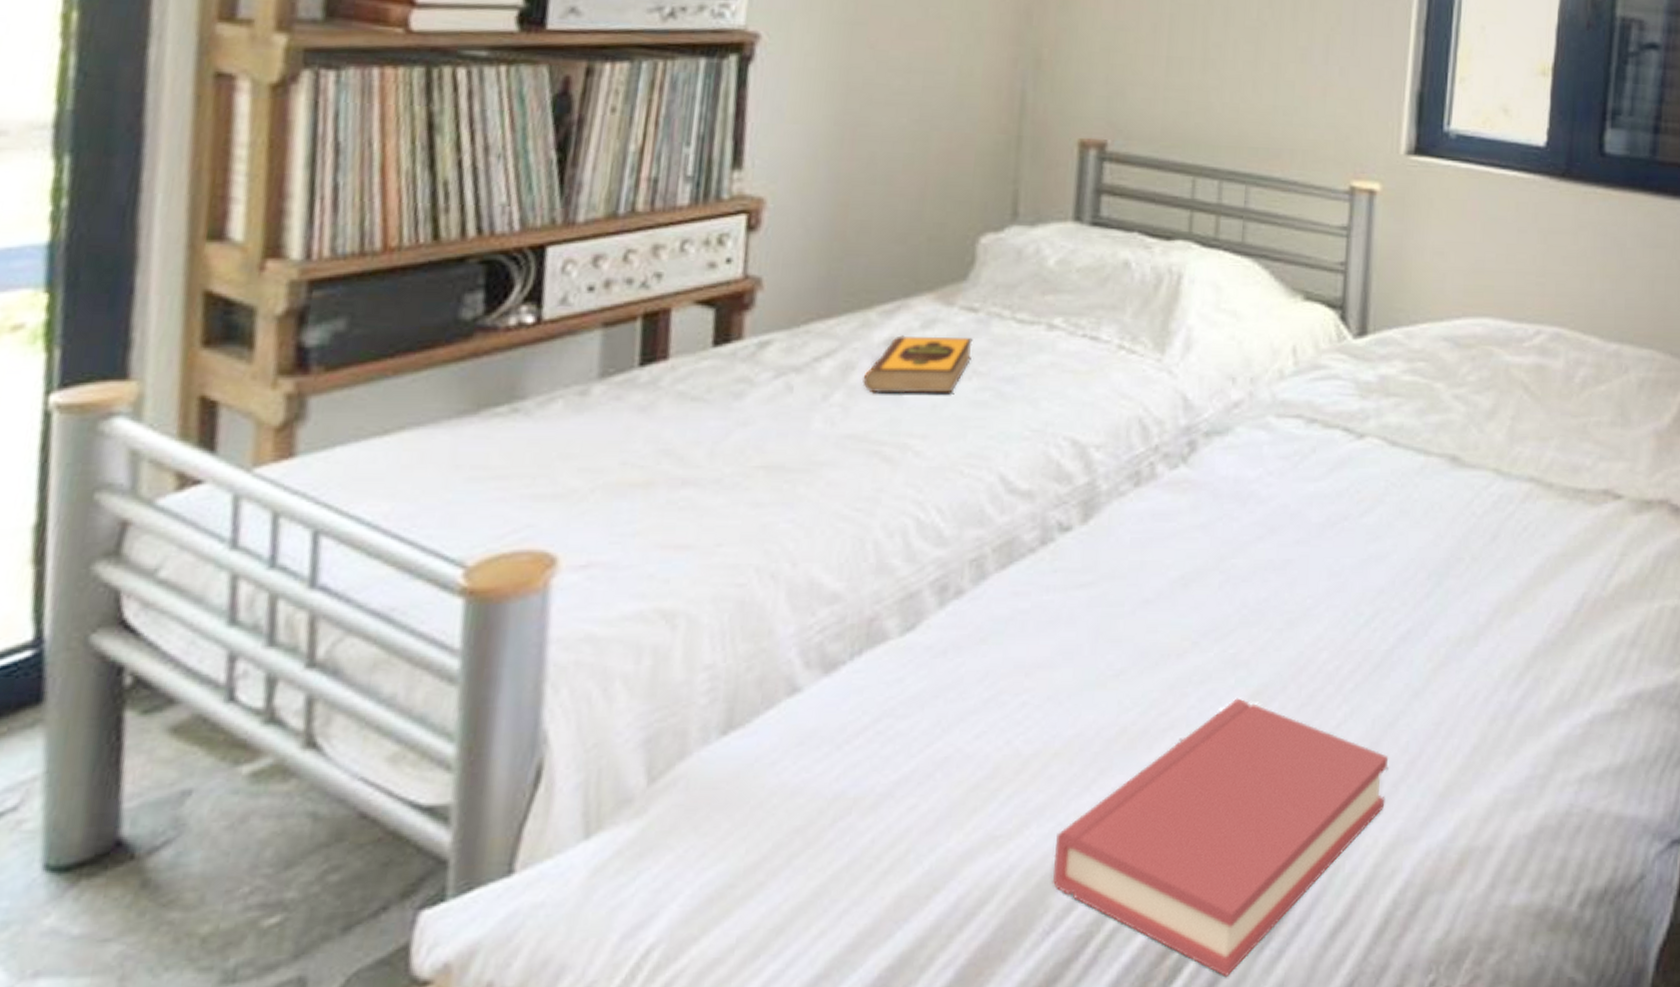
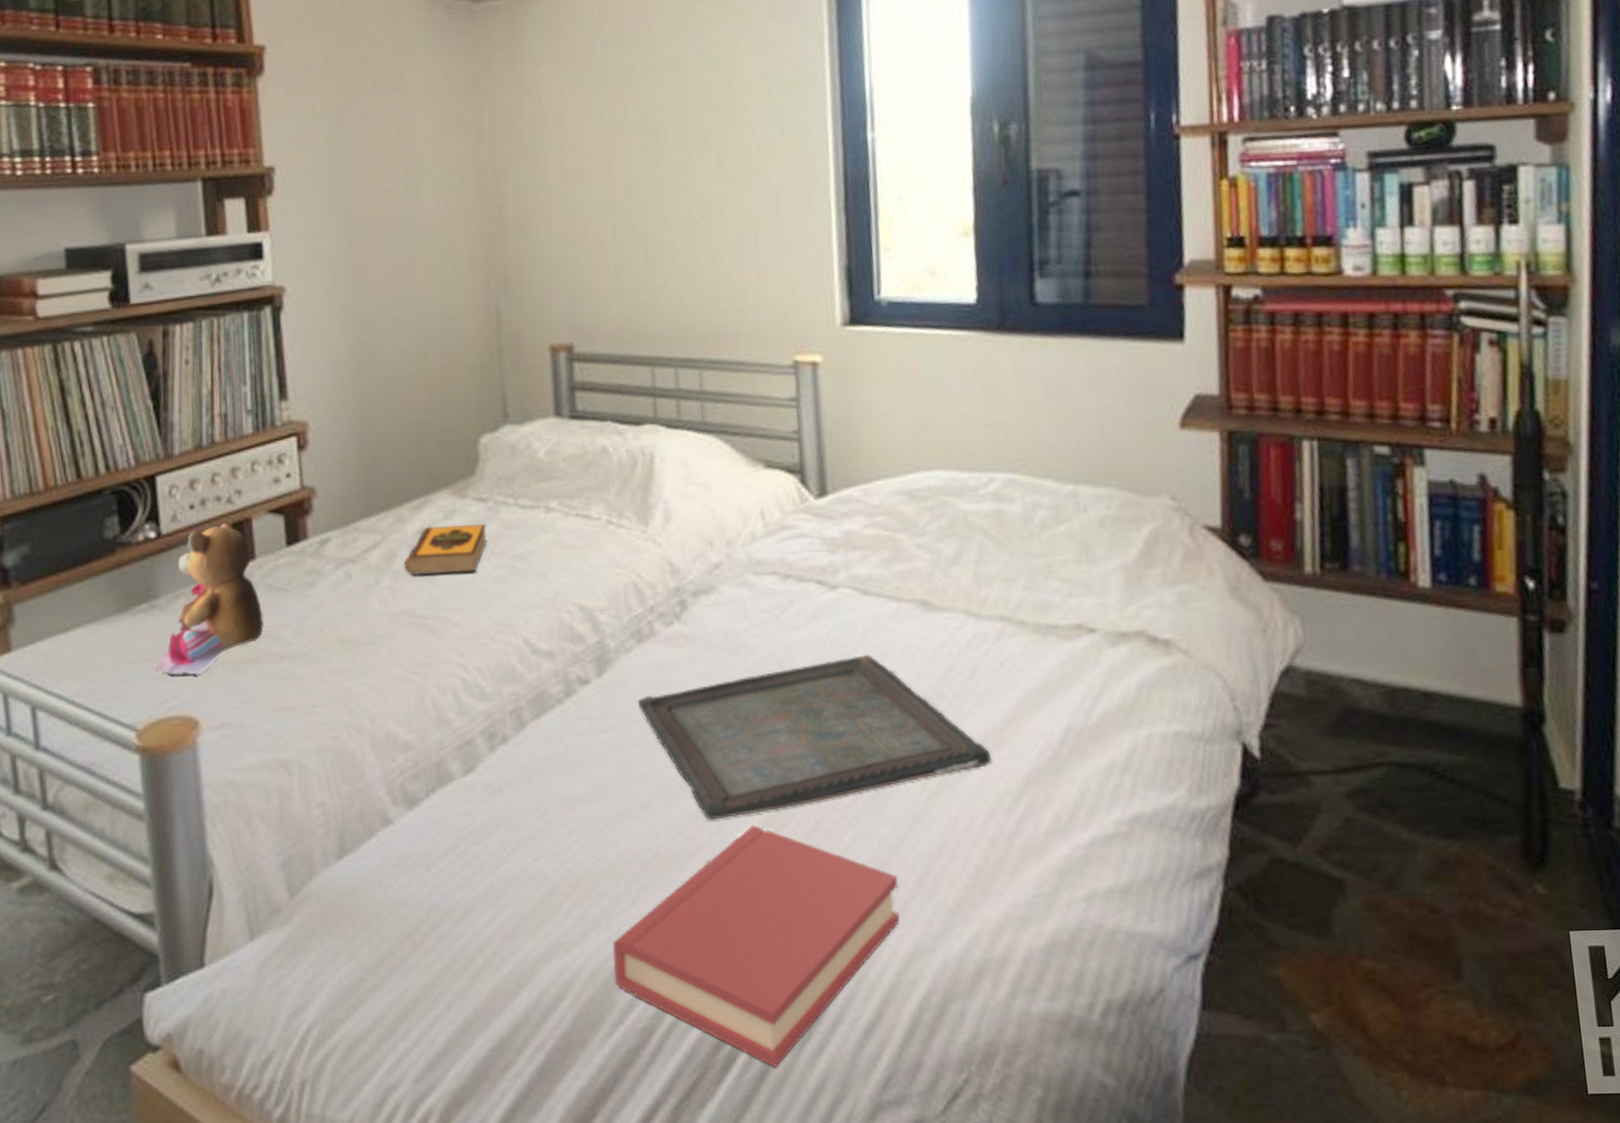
teddy bear: none [504,313,668,499] -> present [154,524,264,676]
serving tray: none [1124,510,1502,692] -> present [637,654,992,820]

